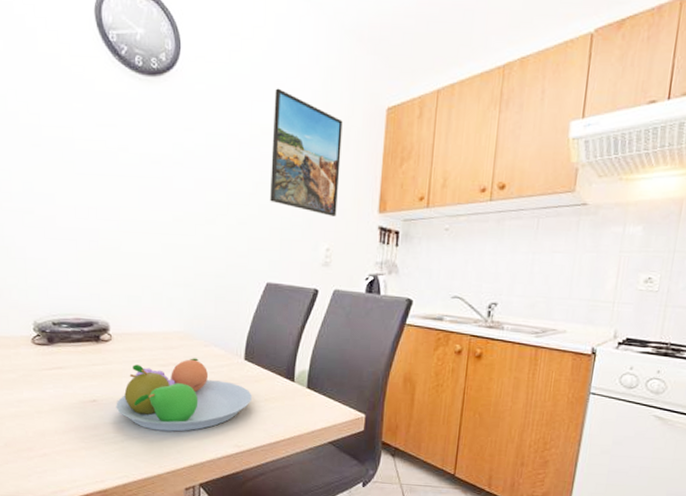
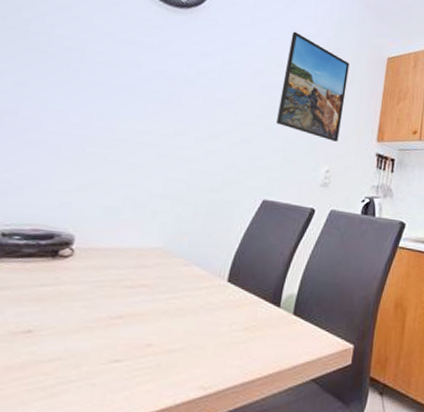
fruit bowl: present [116,358,252,432] -> none [56,278,230,371]

